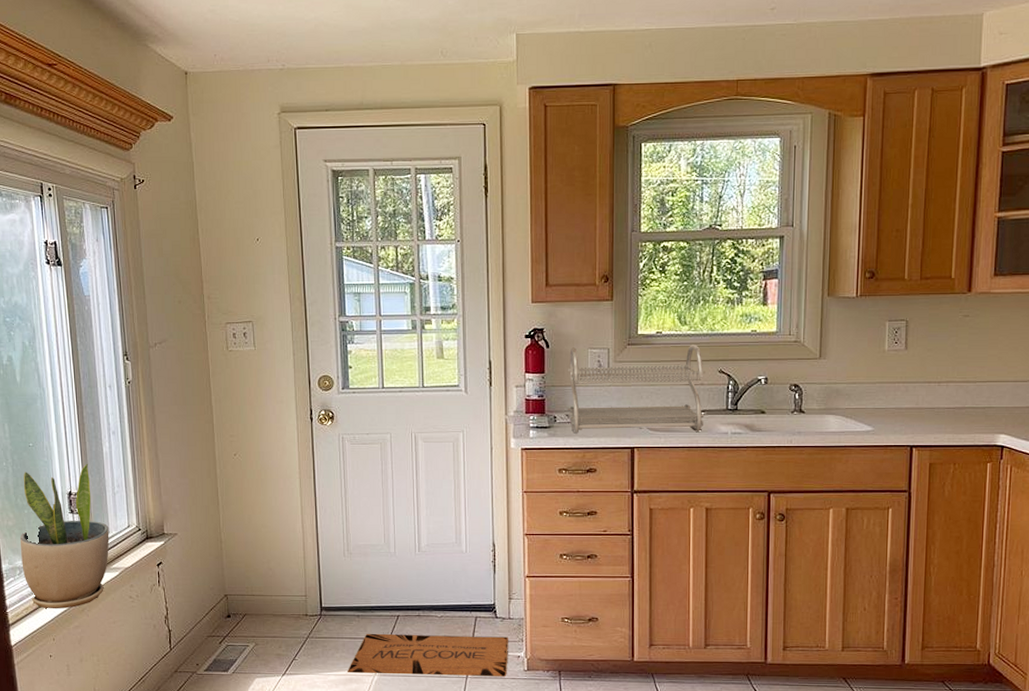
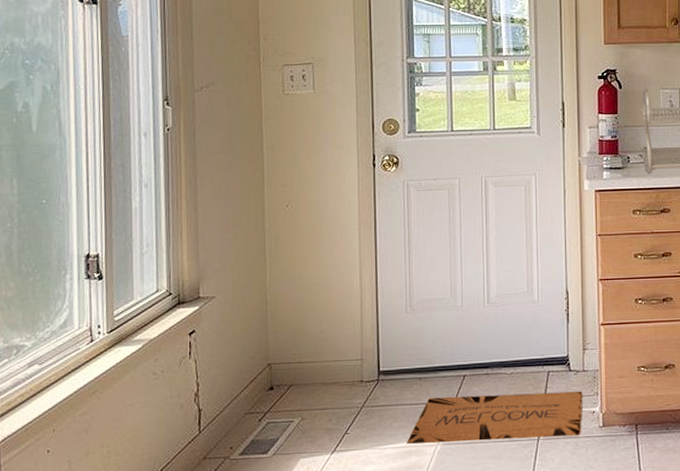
potted plant: present [20,463,110,609] -> none [20,220,133,394]

